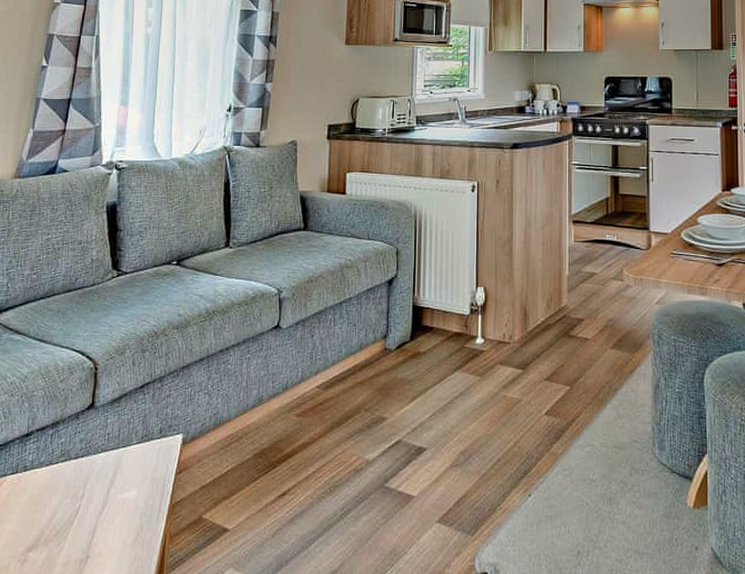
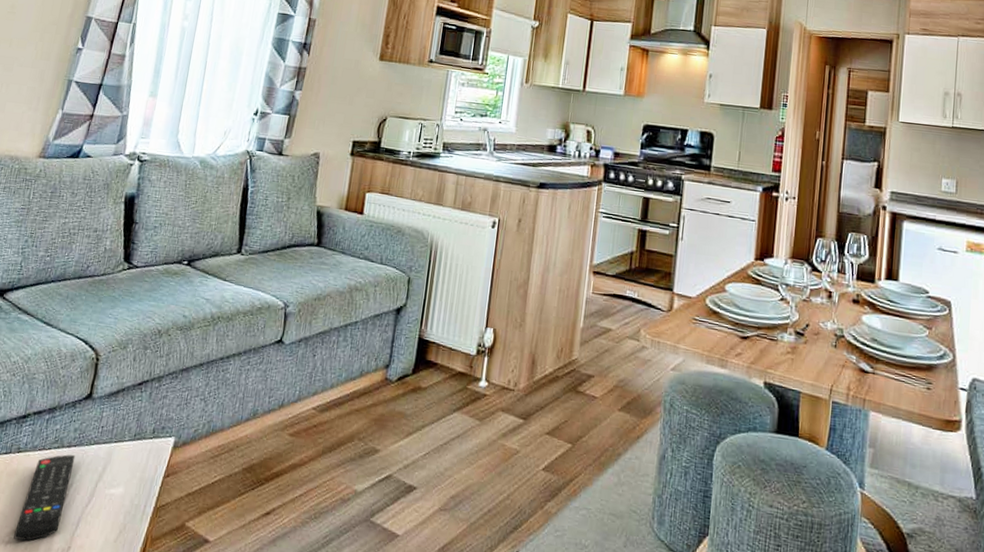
remote control: none [29,465,84,557] -> present [13,454,76,541]

